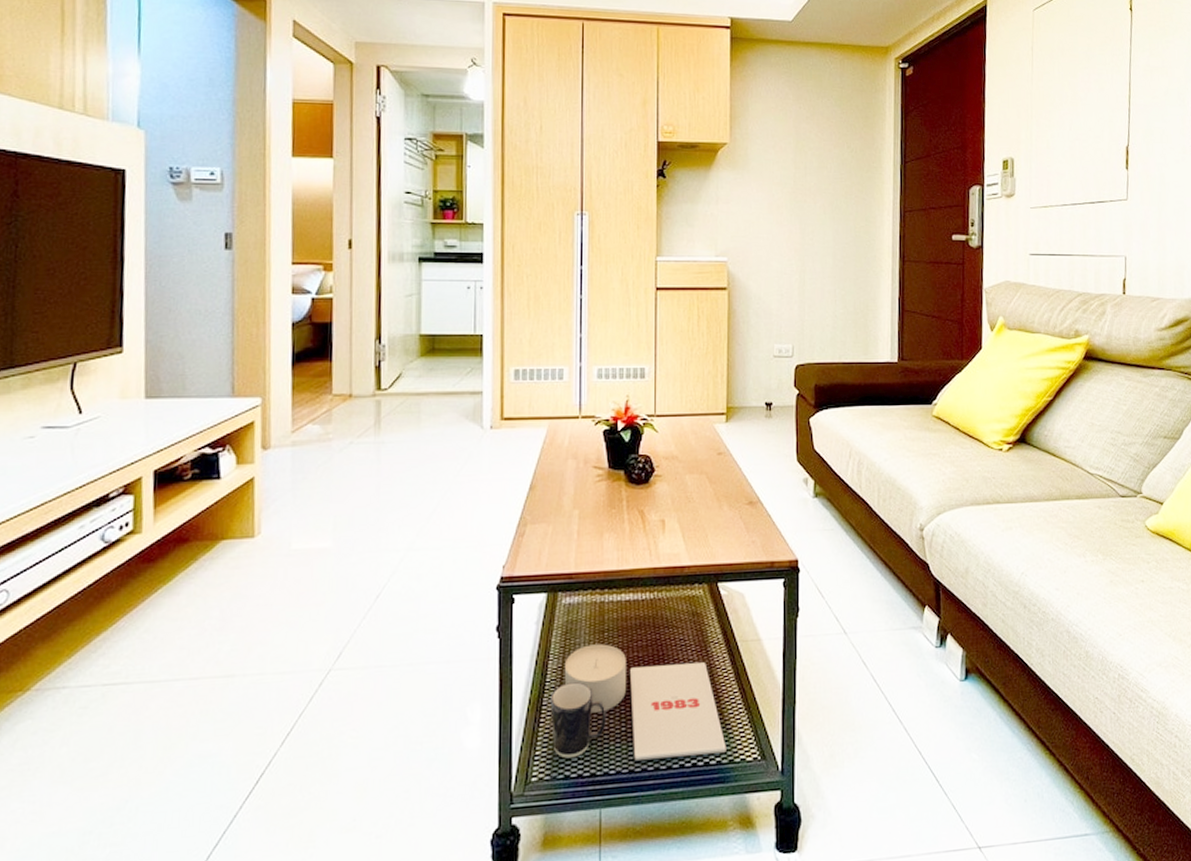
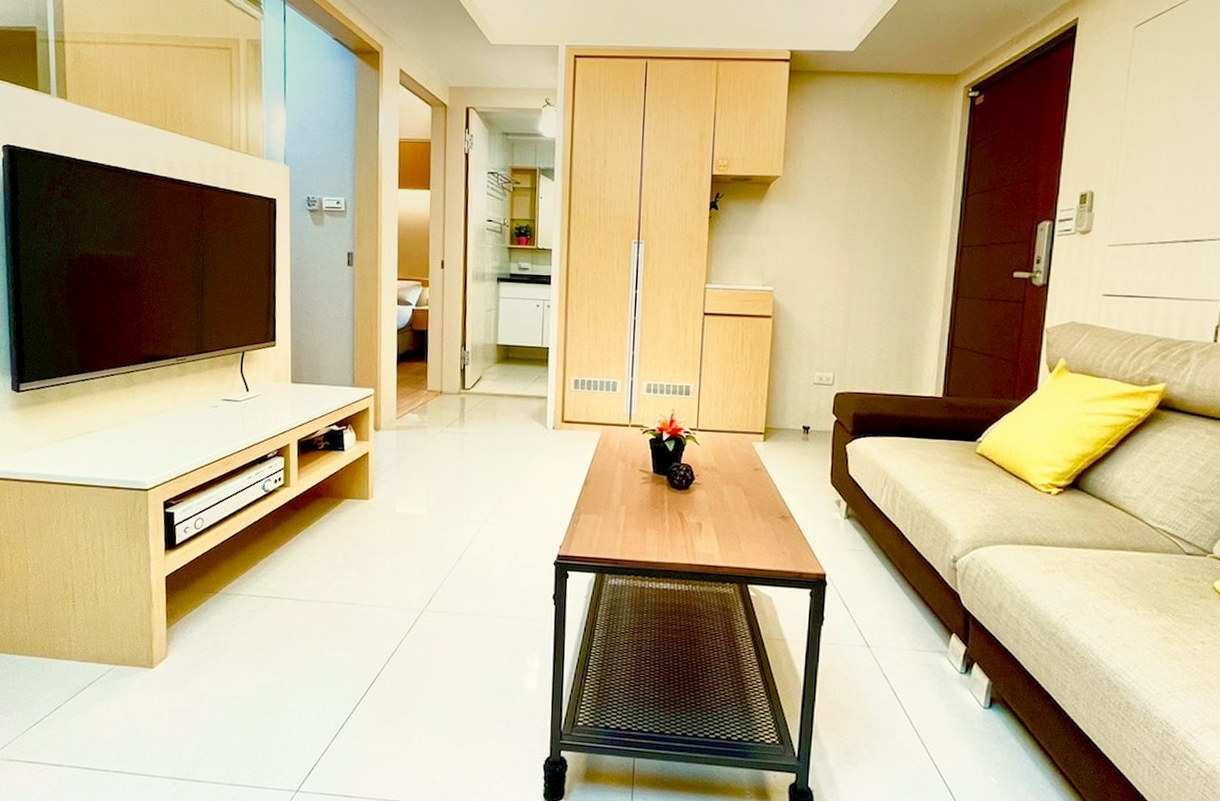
mug: present [550,682,607,759] -> none [595,650,643,713]
candle: present [564,644,626,713] -> none [607,621,662,680]
magazine: present [630,662,726,761] -> none [664,646,748,732]

